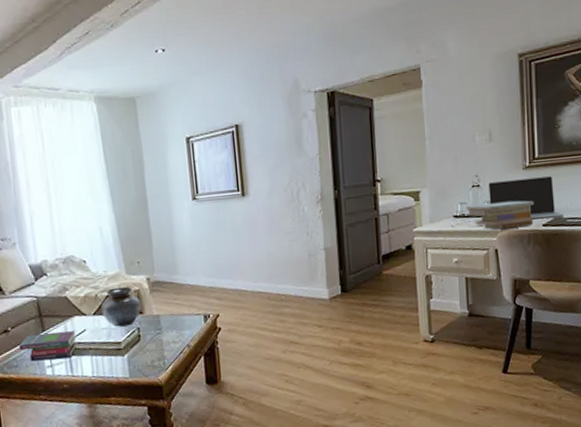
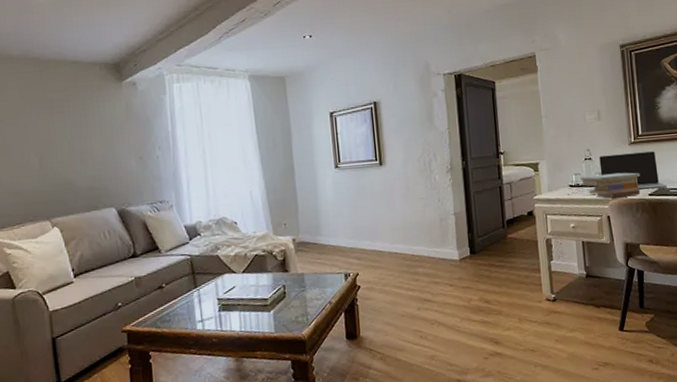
books: present [18,331,77,362] -> none [171,287,226,317]
vase: present [101,286,142,327] -> none [250,246,287,285]

